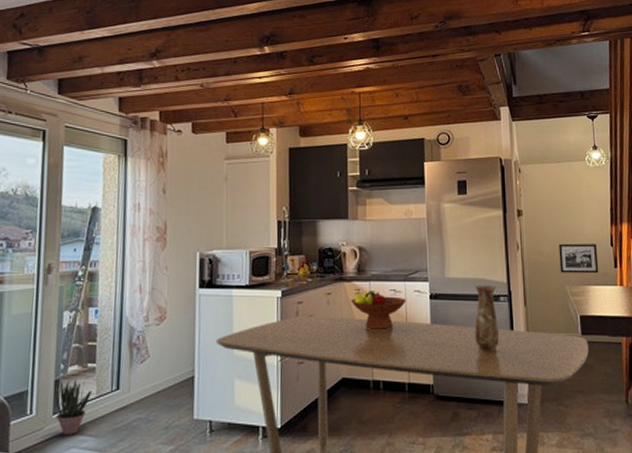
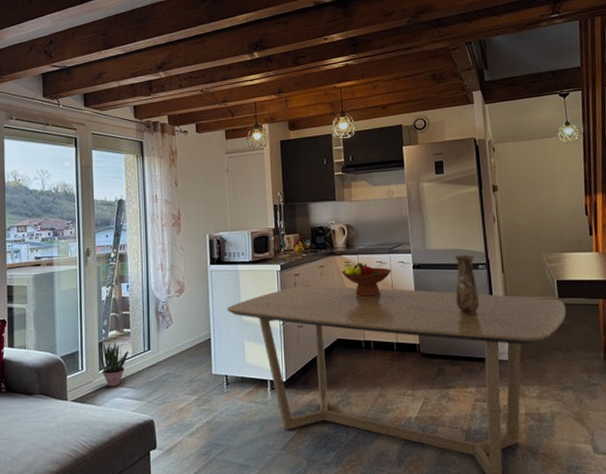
picture frame: present [559,243,599,274] -> none [534,214,574,242]

